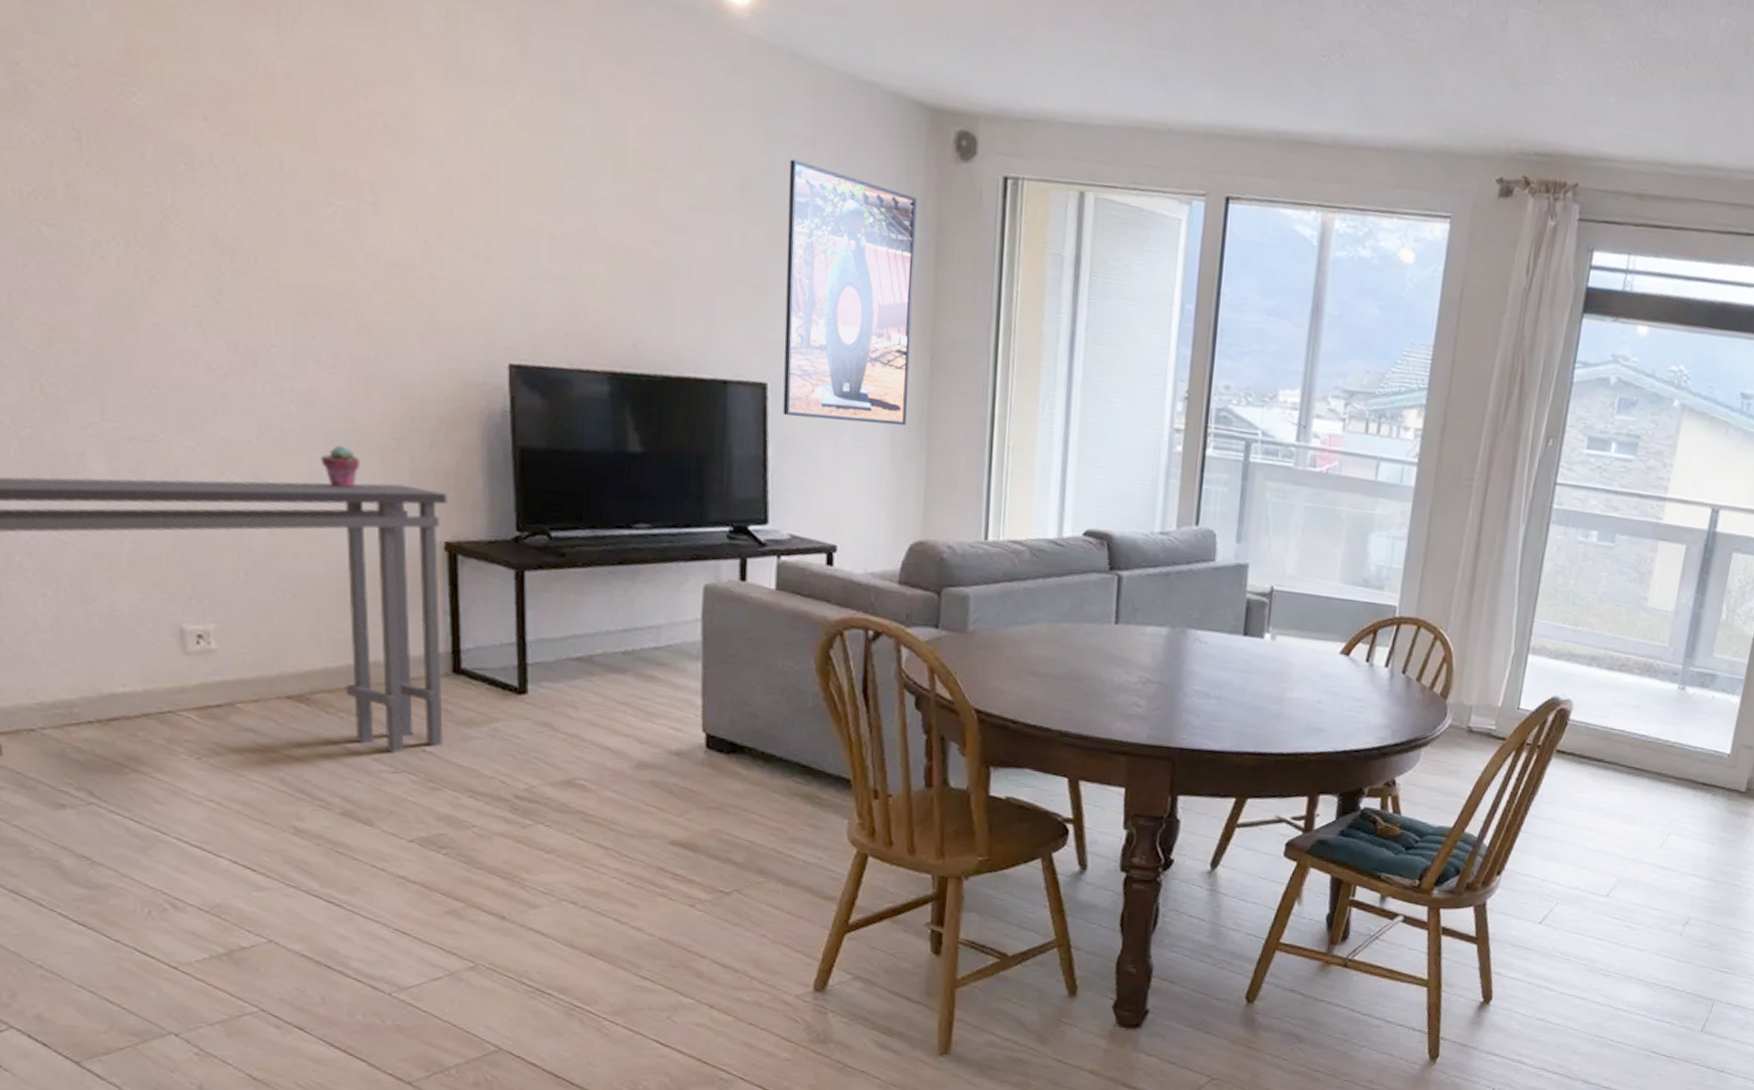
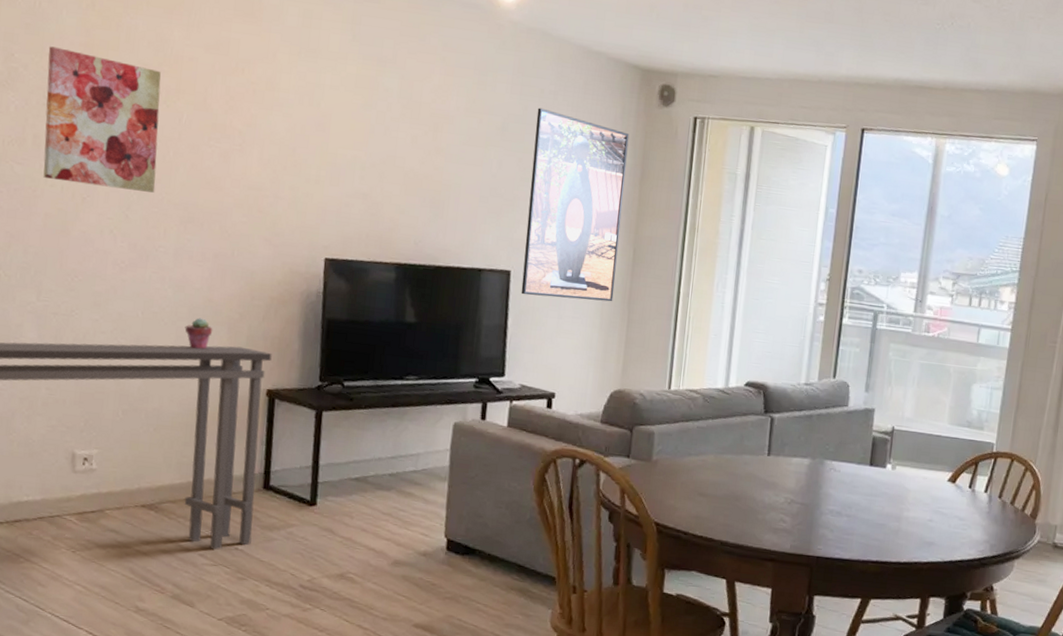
wall art: none [70,52,256,270] -> present [43,46,161,193]

